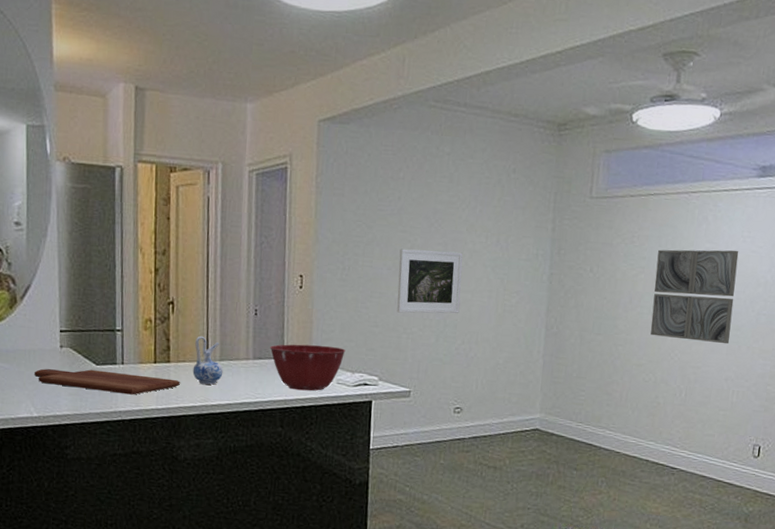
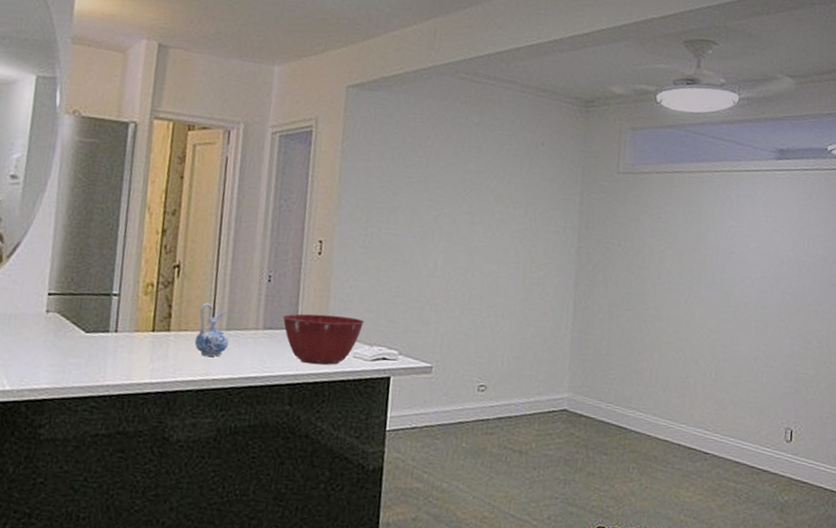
cutting board: present [35,369,180,395] -> none [13,335,180,367]
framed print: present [397,248,463,314] -> none [420,216,490,285]
wall art: present [650,249,739,344] -> none [679,226,762,323]

